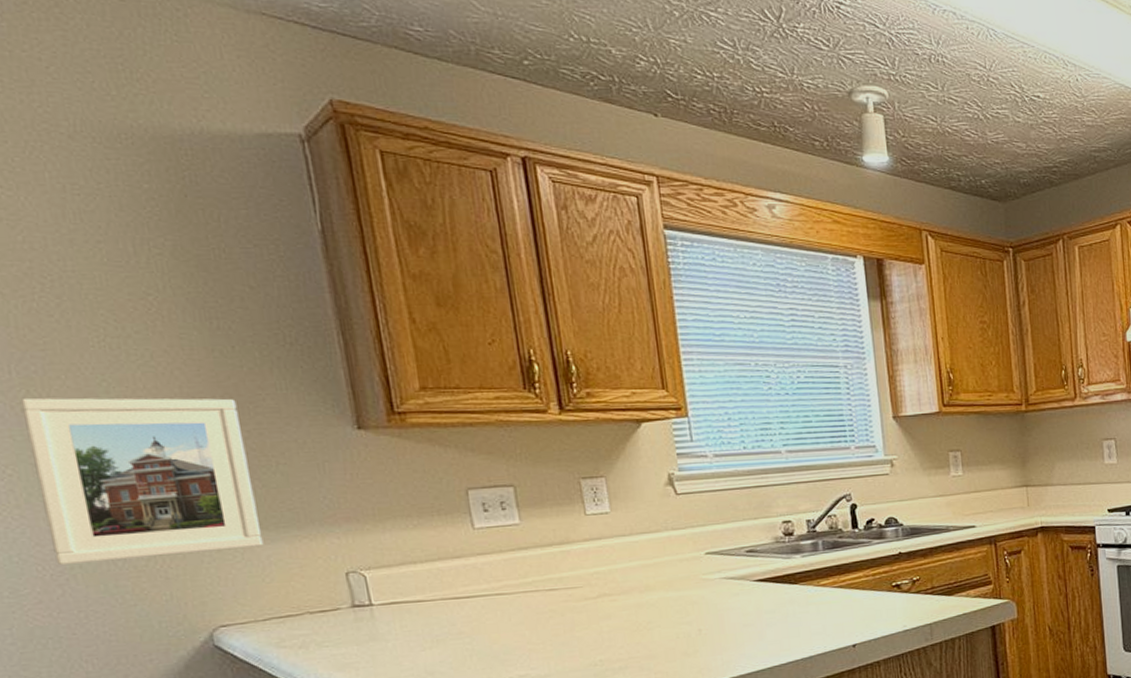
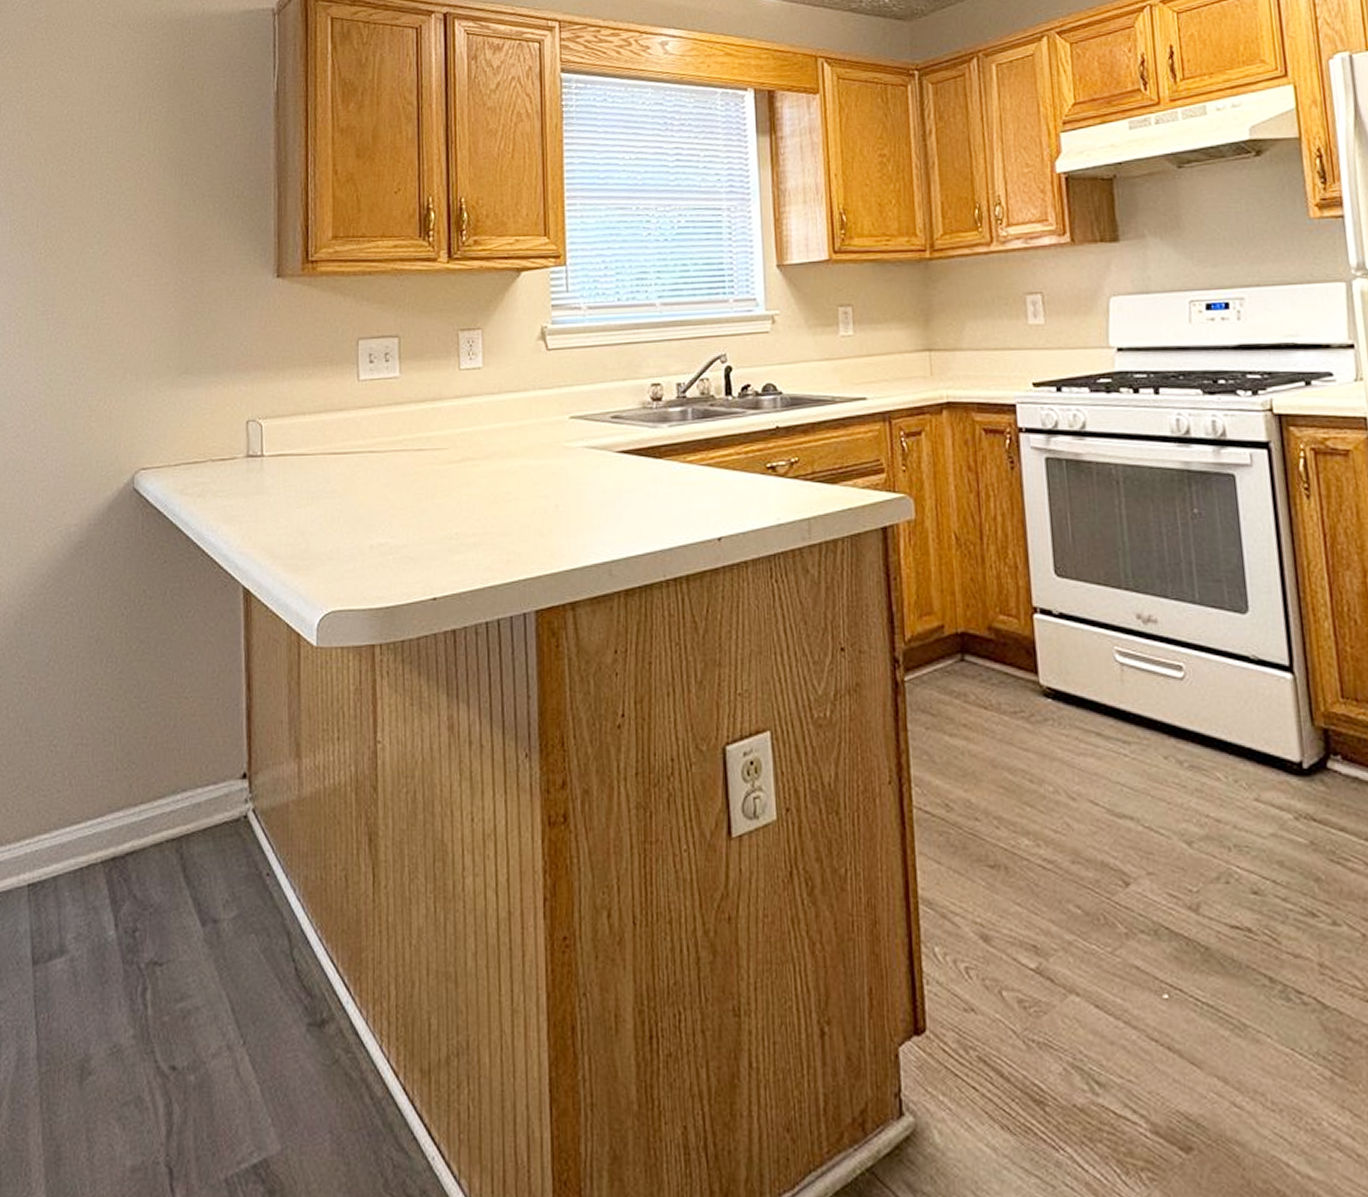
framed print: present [20,398,264,566] -> none [35,248,188,402]

